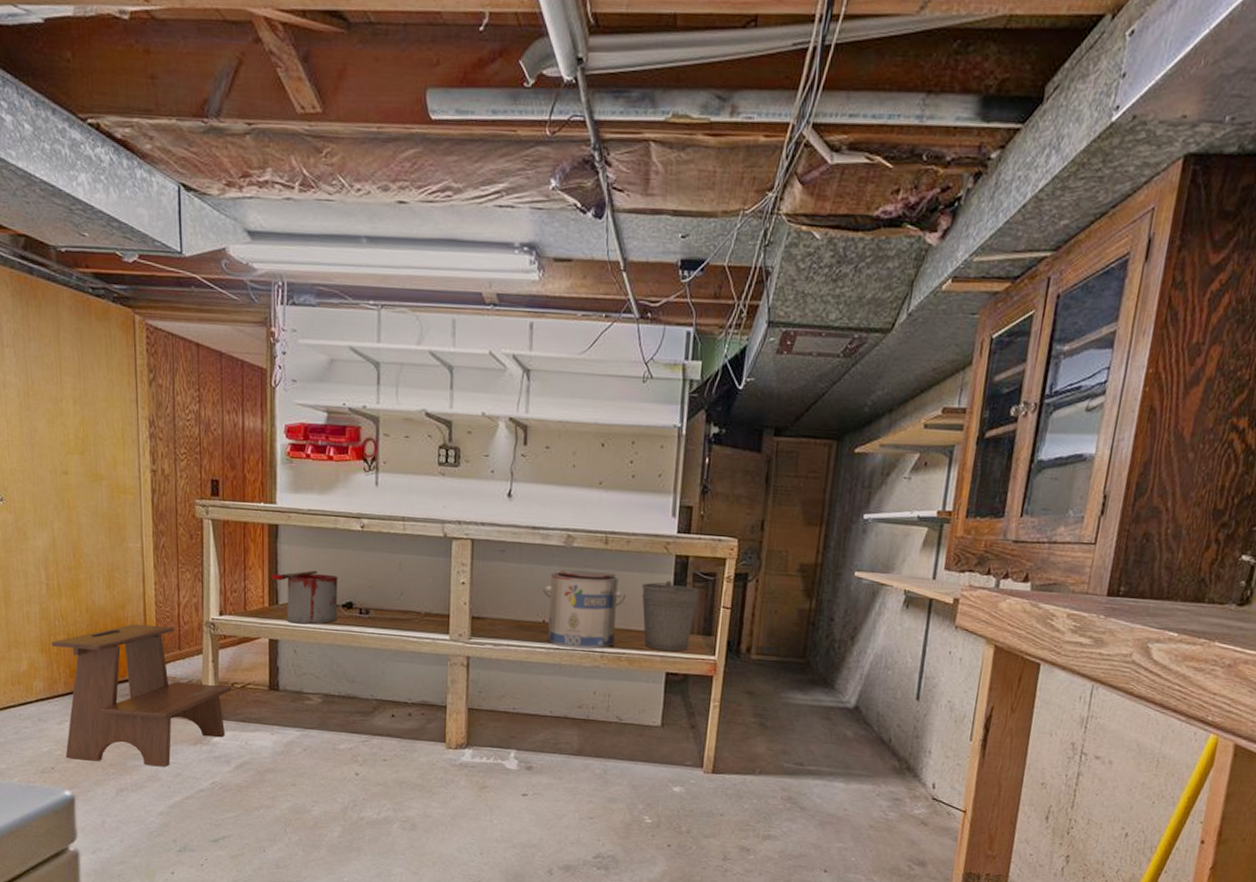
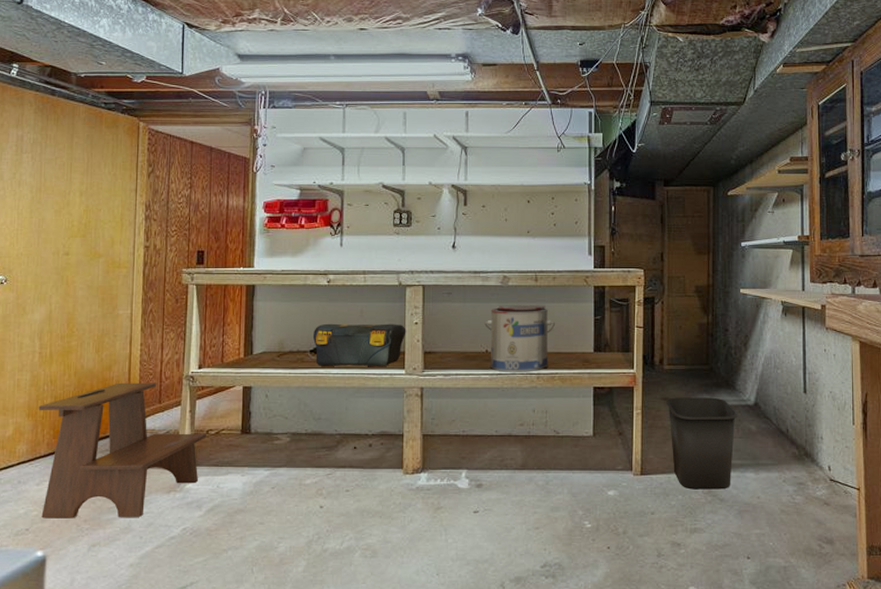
paint can: present [271,570,338,625] -> none [247,322,307,371]
toolbox: none [346,575,452,630] -> present [313,323,406,367]
bucket: present [641,580,699,652] -> none [568,308,615,369]
waste bin: none [749,691,834,797] -> present [666,397,738,490]

